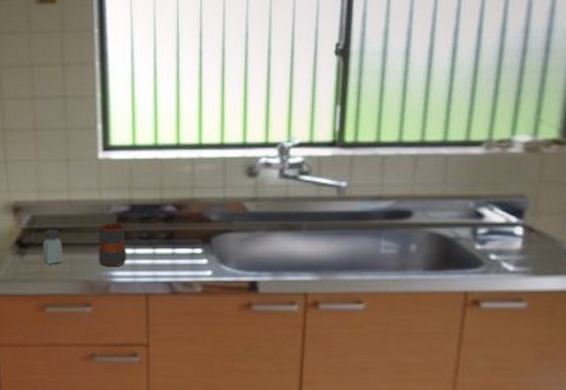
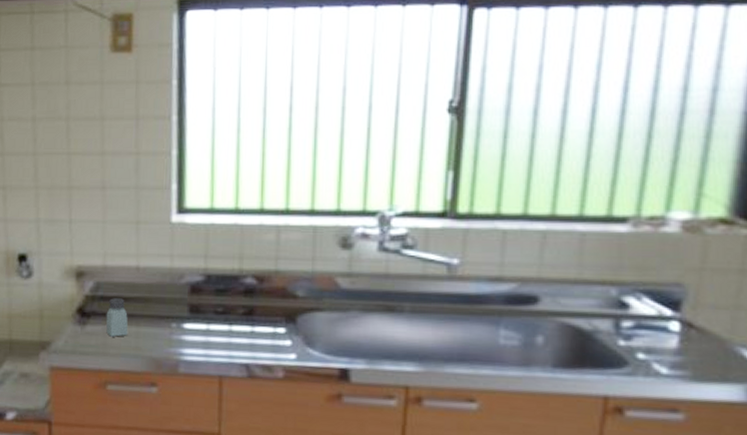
mug: present [98,224,127,267] -> none [167,294,200,344]

